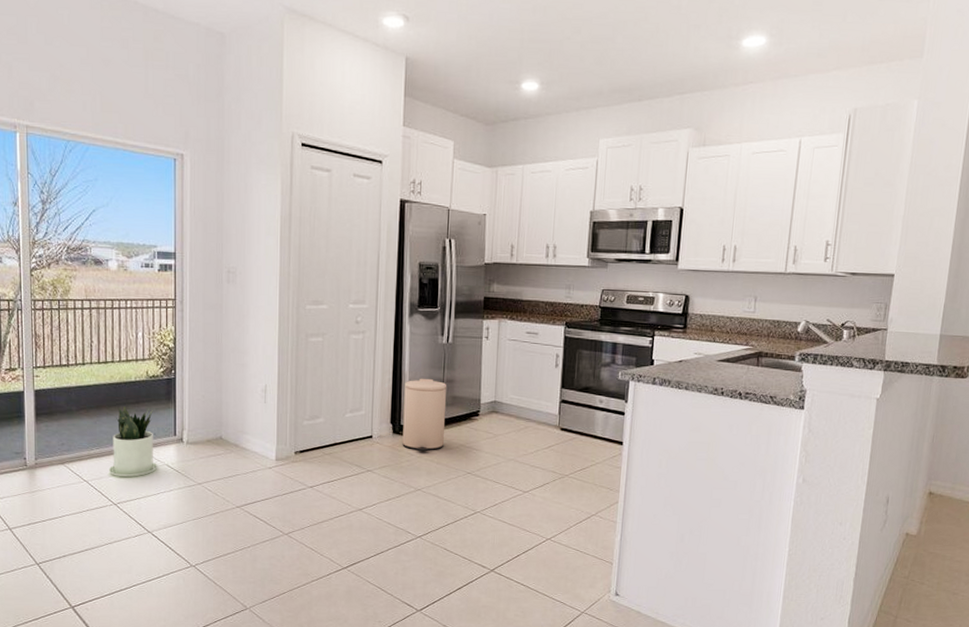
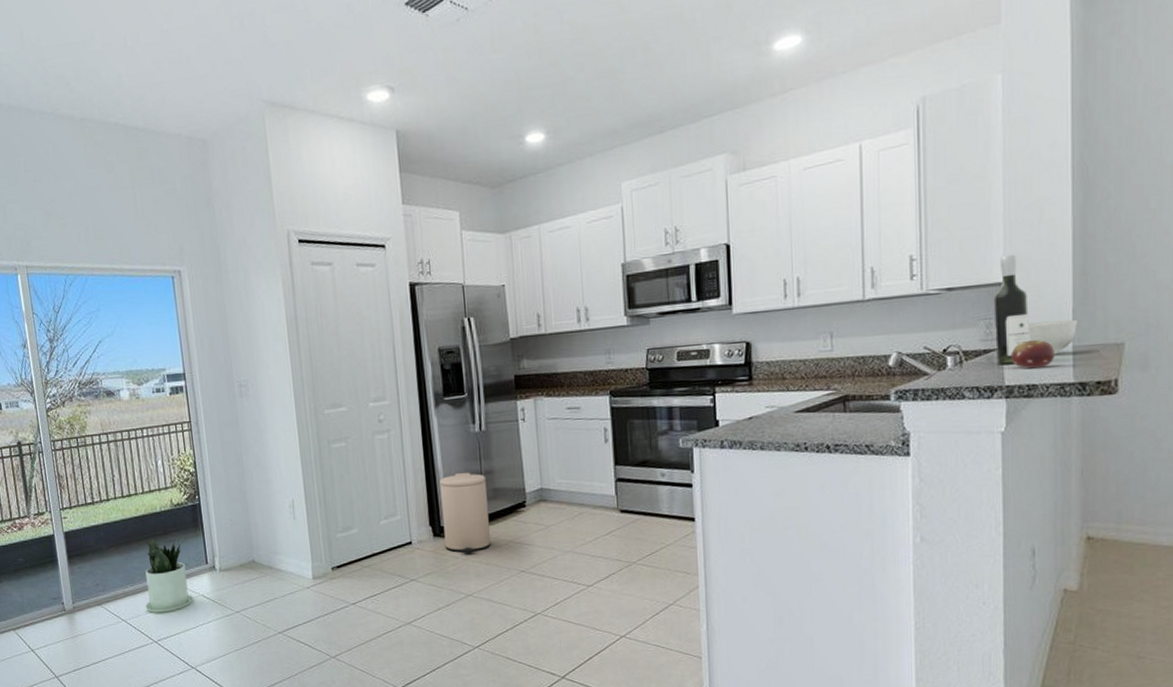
bottle: none [881,252,912,345] -> present [993,254,1030,367]
bowl: none [882,311,946,340] -> present [994,319,1077,355]
fruit: none [893,325,927,350] -> present [1011,339,1055,369]

